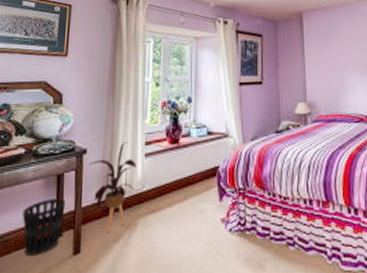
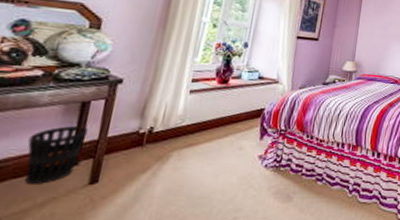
house plant: present [89,142,137,233] -> none [123,76,179,164]

